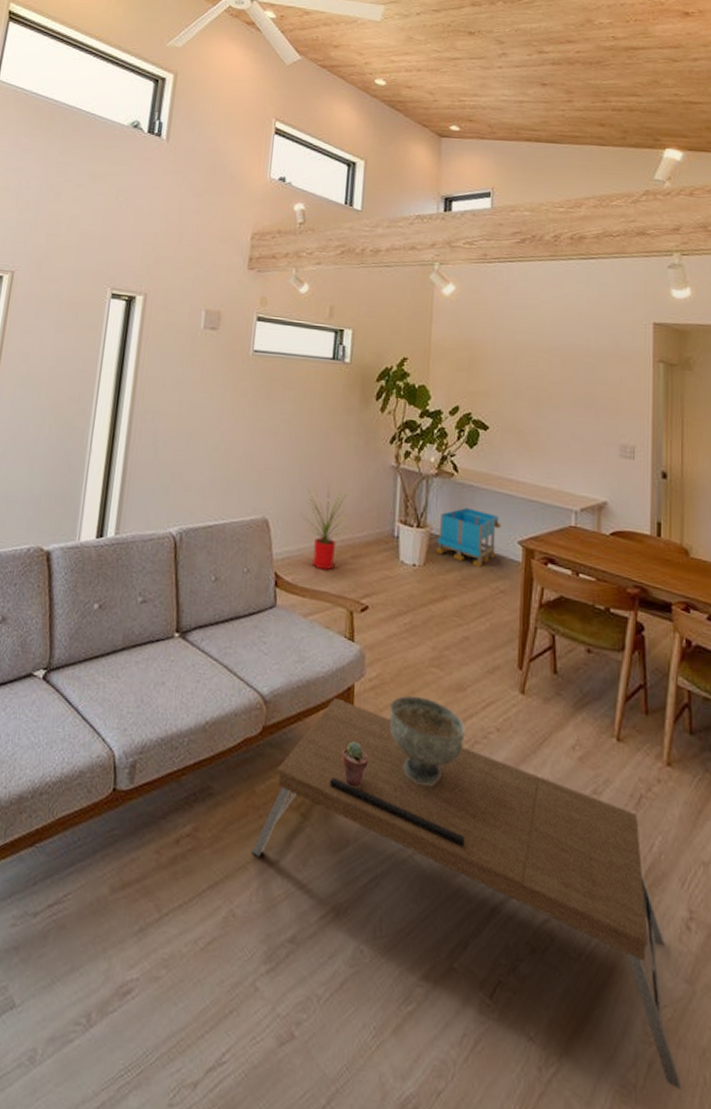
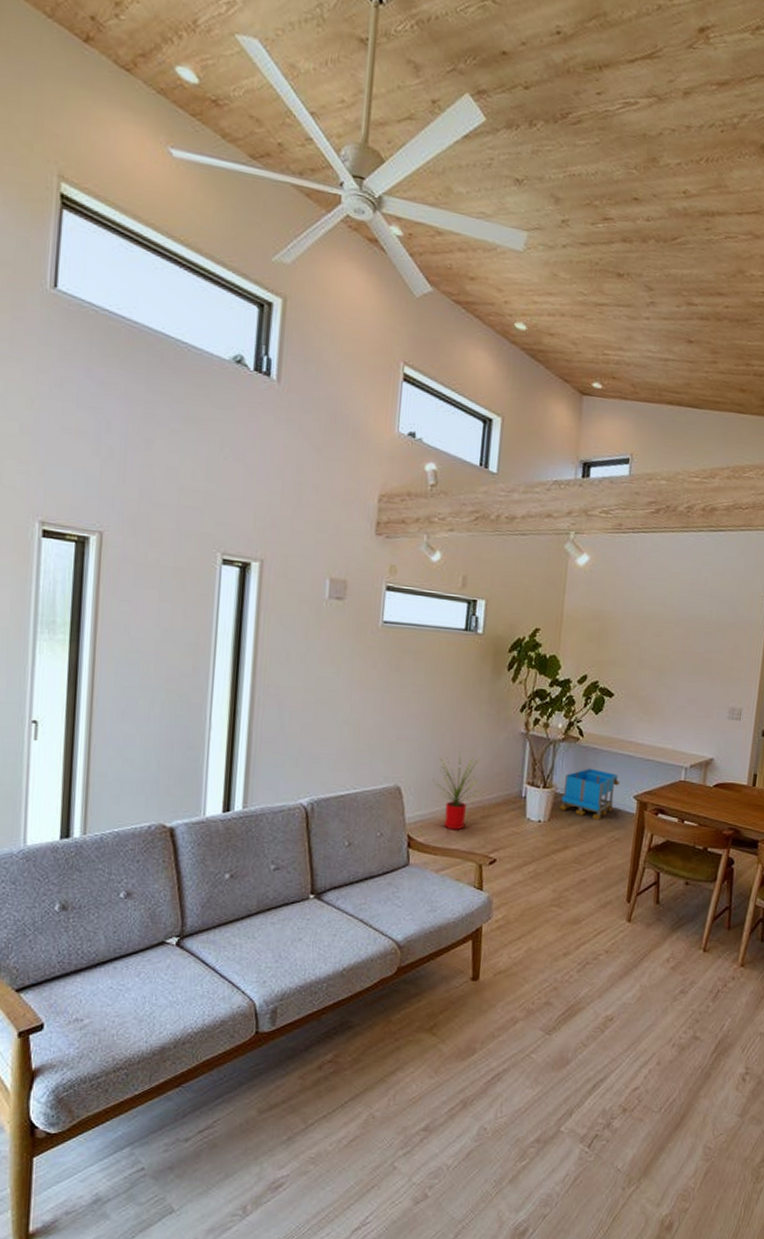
coffee table: present [251,697,681,1089] -> none [389,938,727,1186]
potted succulent: present [342,741,369,788] -> none [470,972,494,1009]
decorative bowl: present [389,695,465,787] -> none [513,931,579,1002]

